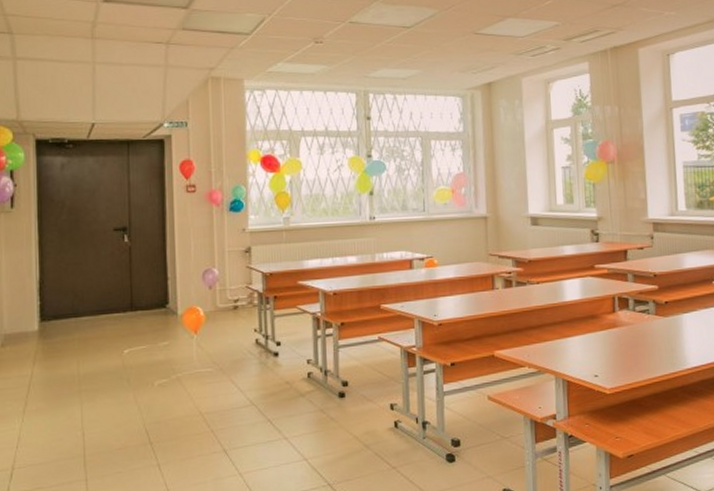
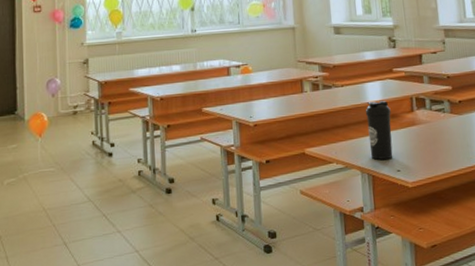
water bottle: none [562,300,591,364] -> present [365,101,393,160]

